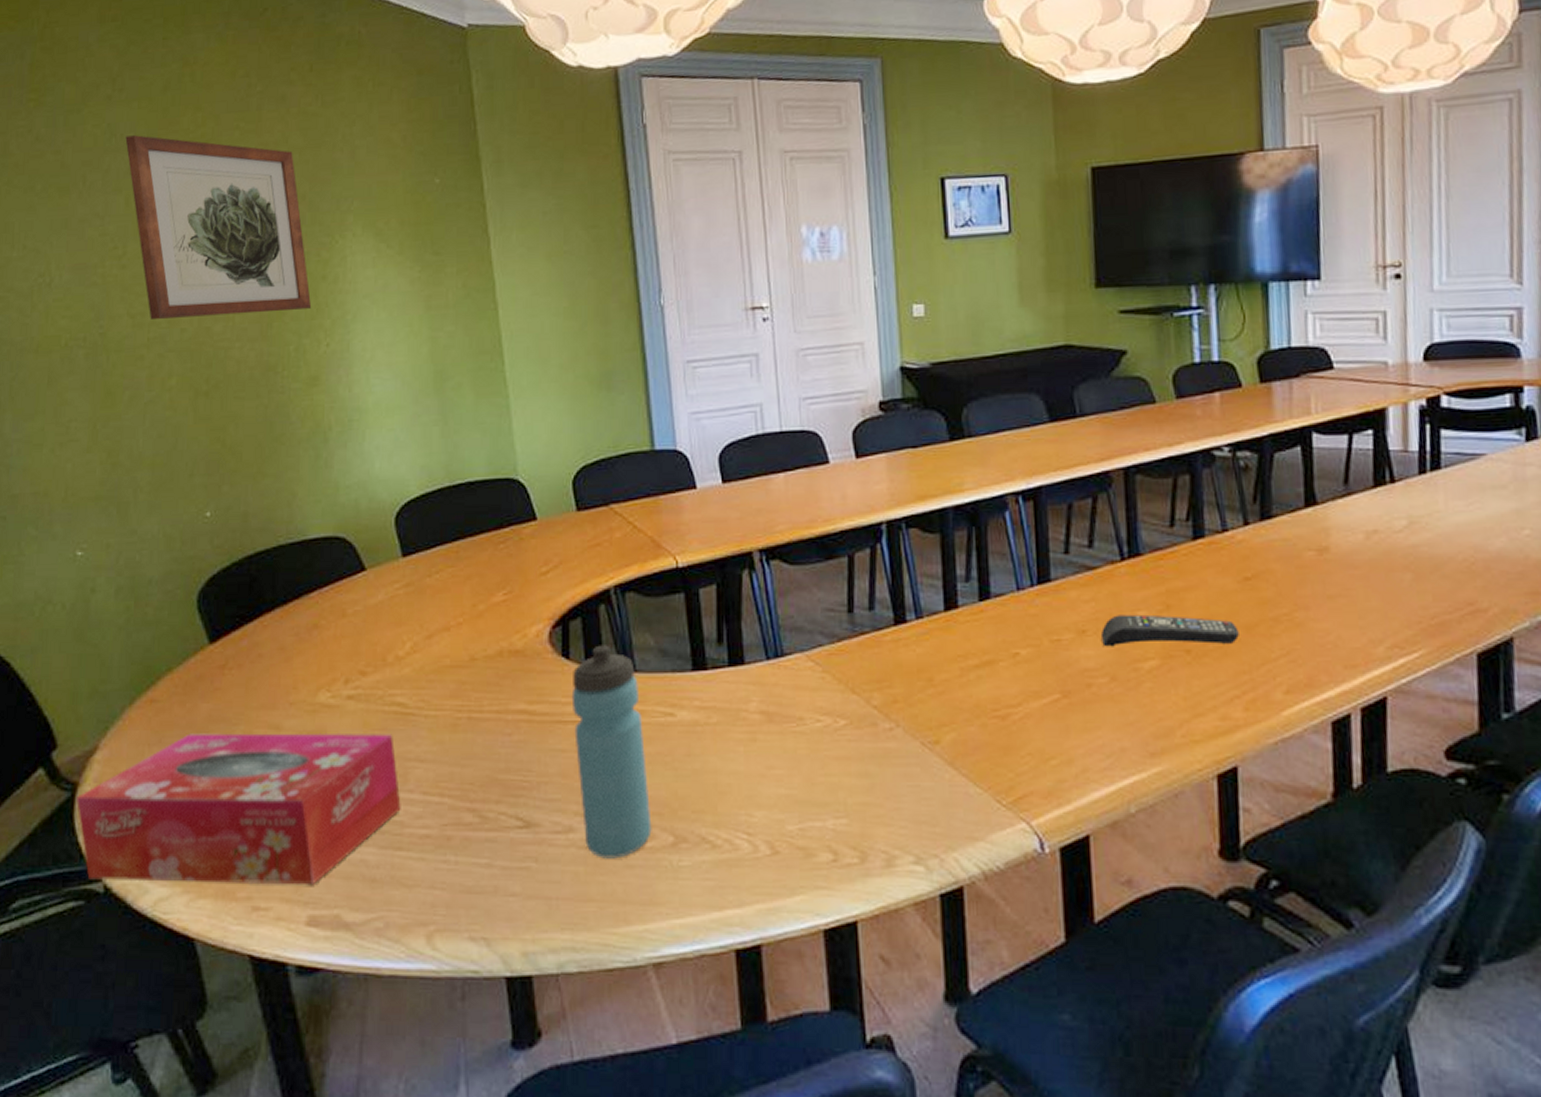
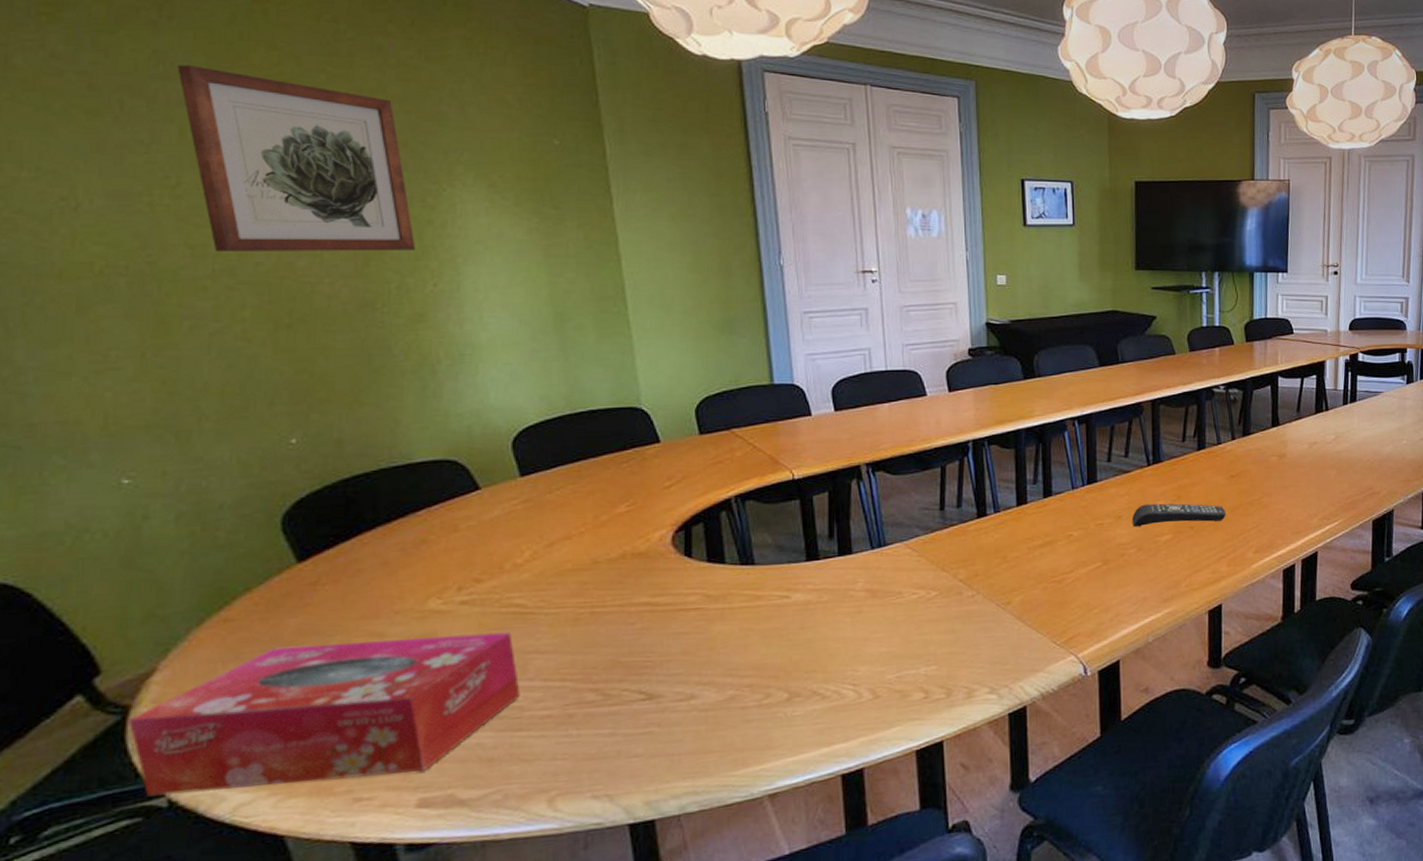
water bottle: present [571,645,652,859] -> none [693,544,769,717]

